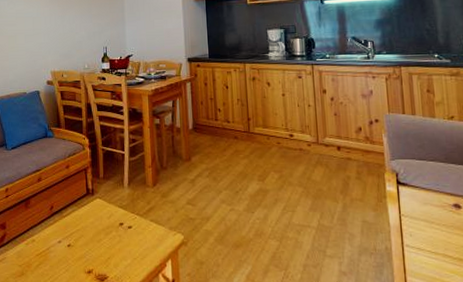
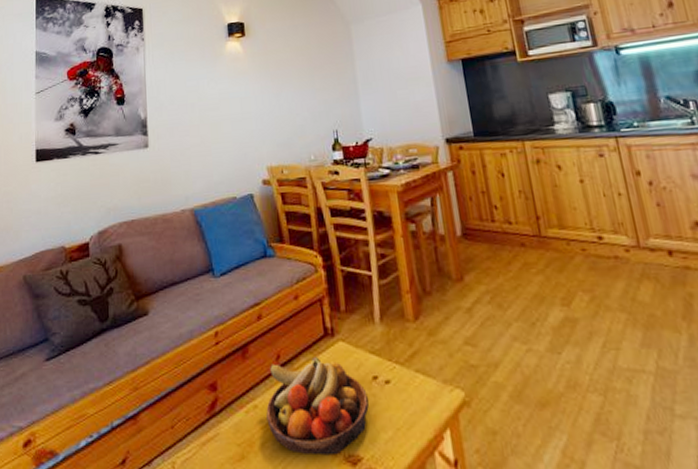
fruit bowl: none [41,209,115,275] -> present [266,357,369,456]

